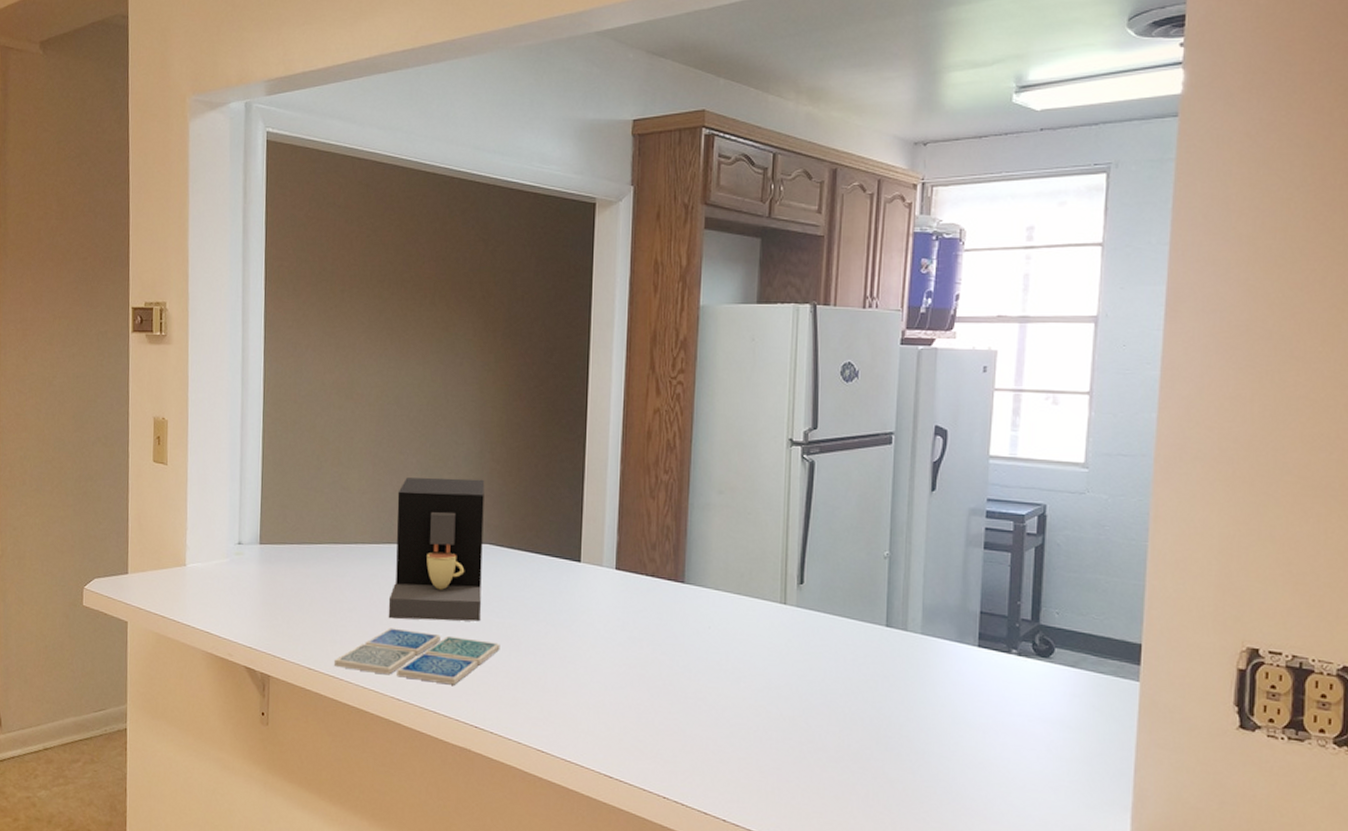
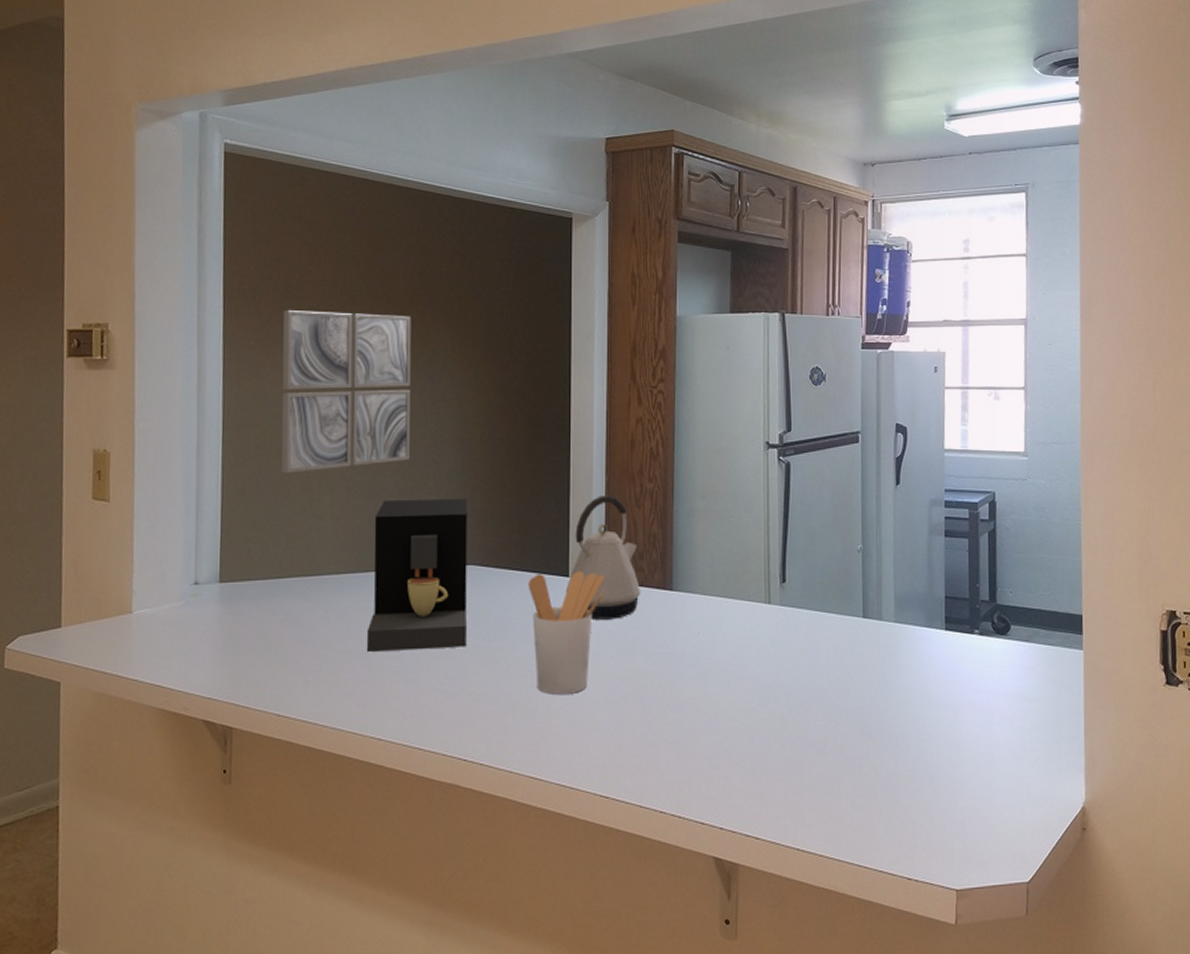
wall art: none [314,293,436,447] -> present [281,311,411,473]
drink coaster: present [334,628,500,685] -> none [307,662,488,718]
utensil holder: none [541,556,616,675] -> present [528,570,604,694]
kettle: none [576,484,653,607] -> present [565,495,642,620]

